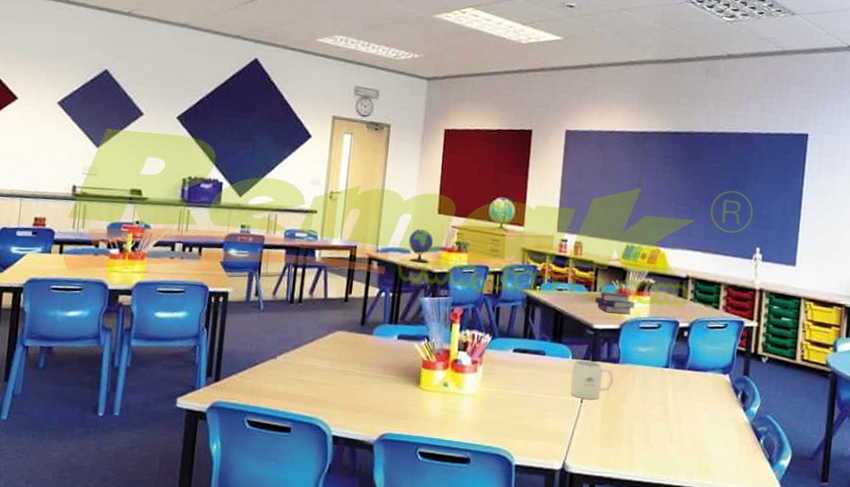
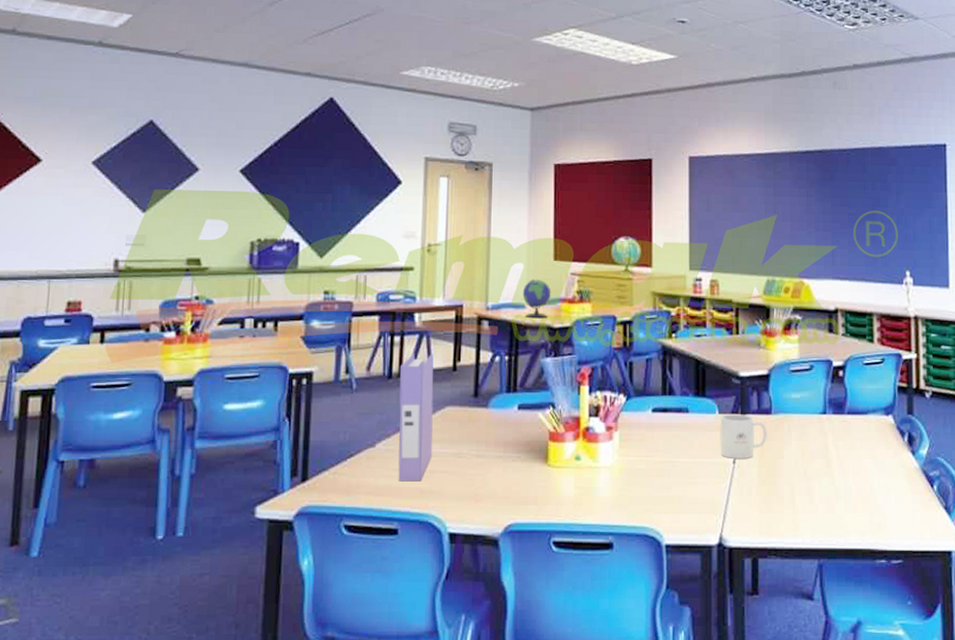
binder: none [293,283,329,391] -> present [398,353,434,482]
book: present [595,291,635,315] -> none [738,333,783,358]

